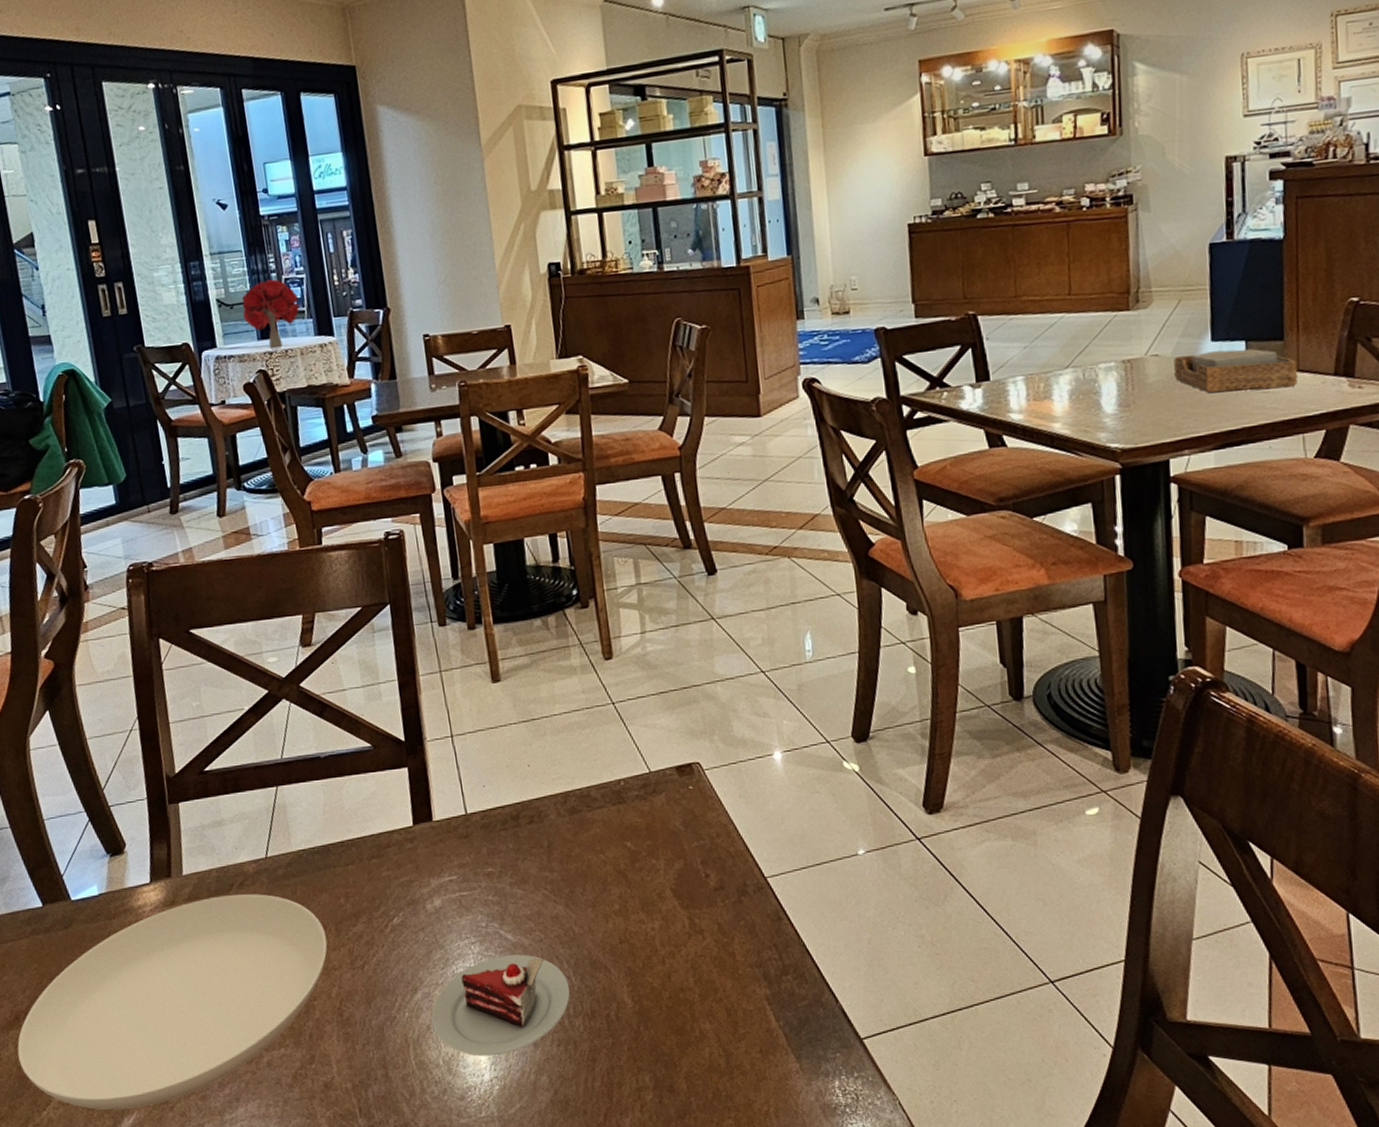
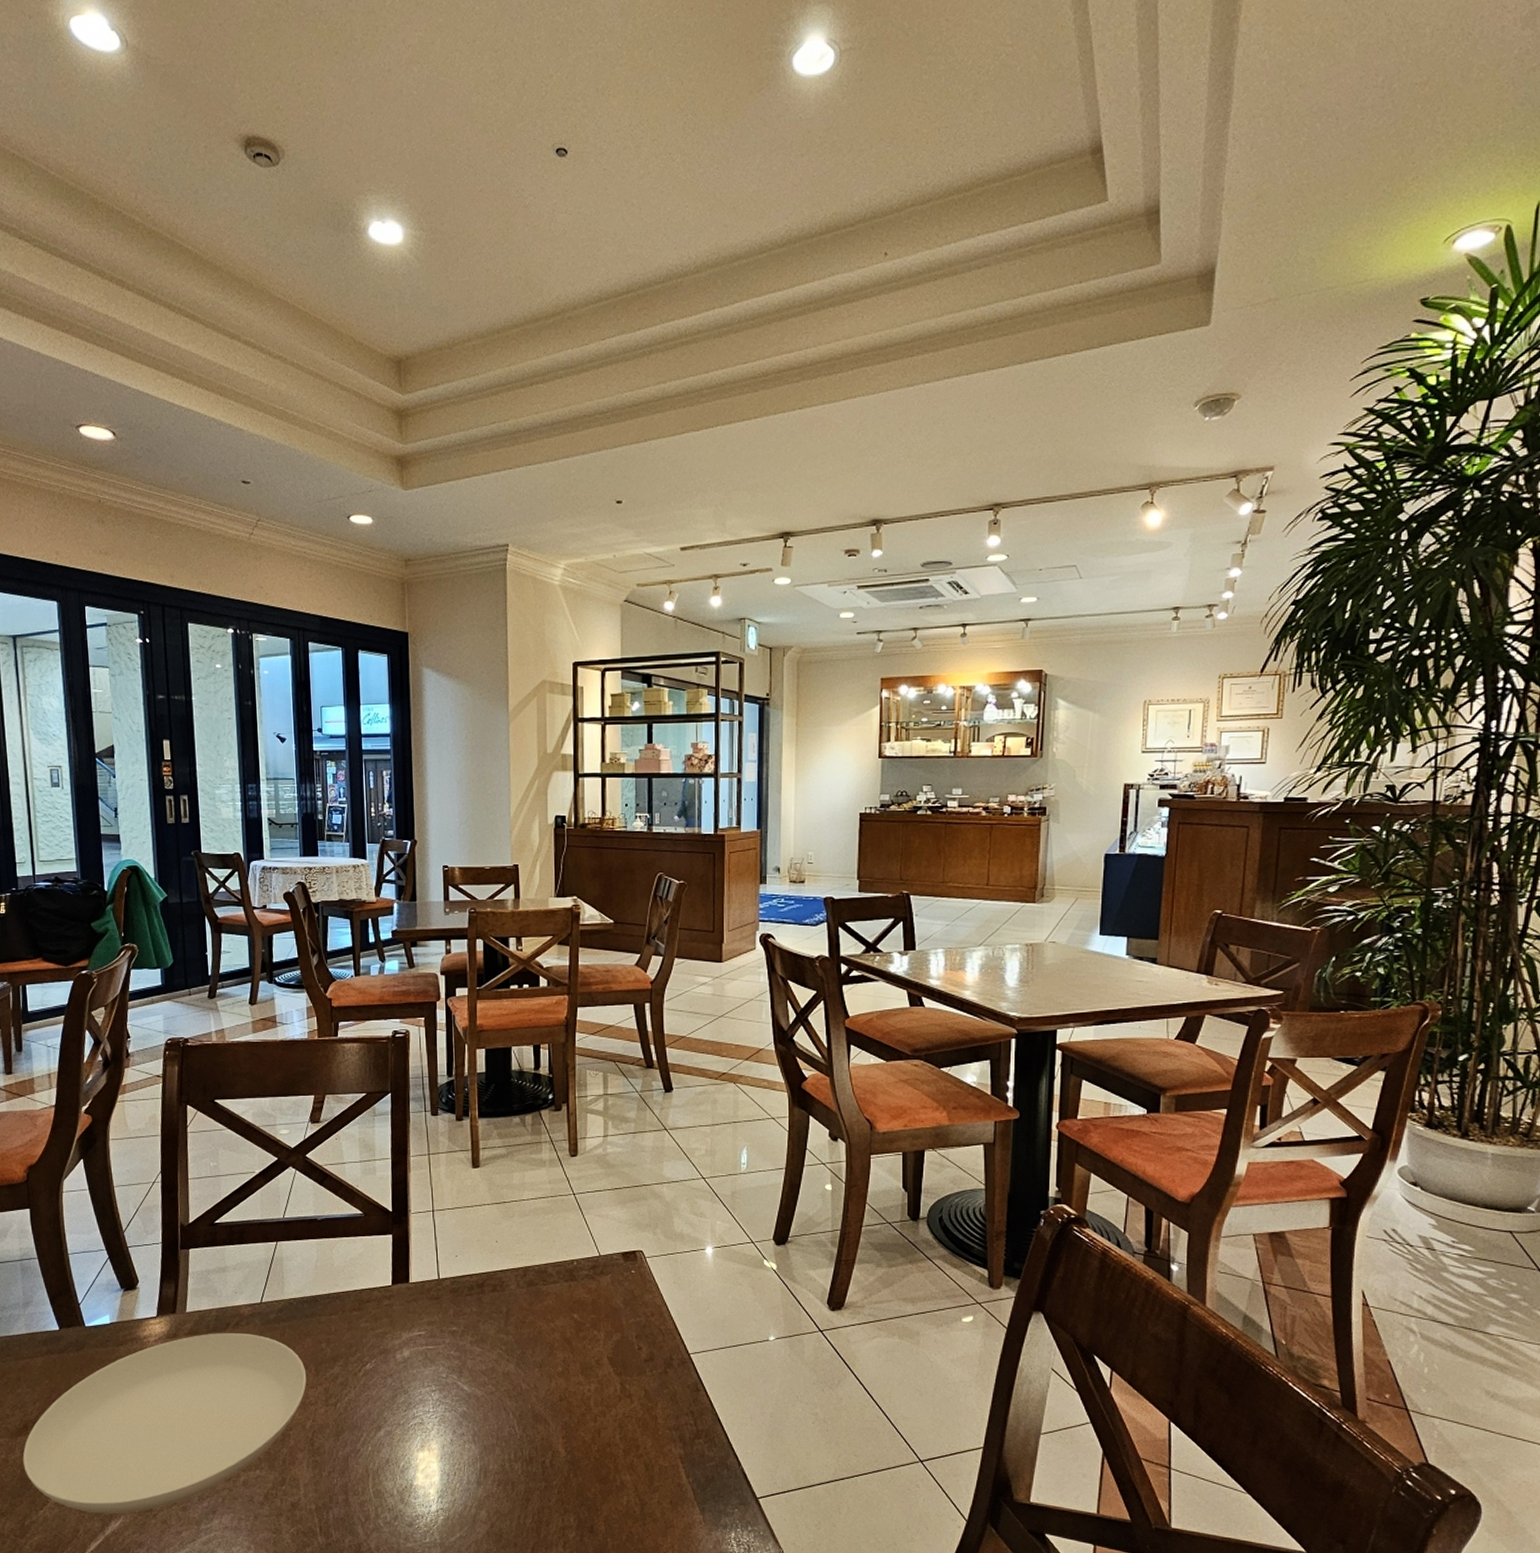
bouquet: present [242,279,299,349] -> none [290,806,339,865]
cake slice: present [431,954,571,1057] -> none [391,1403,513,1490]
napkin holder: present [1174,349,1299,393] -> none [1067,943,1168,979]

